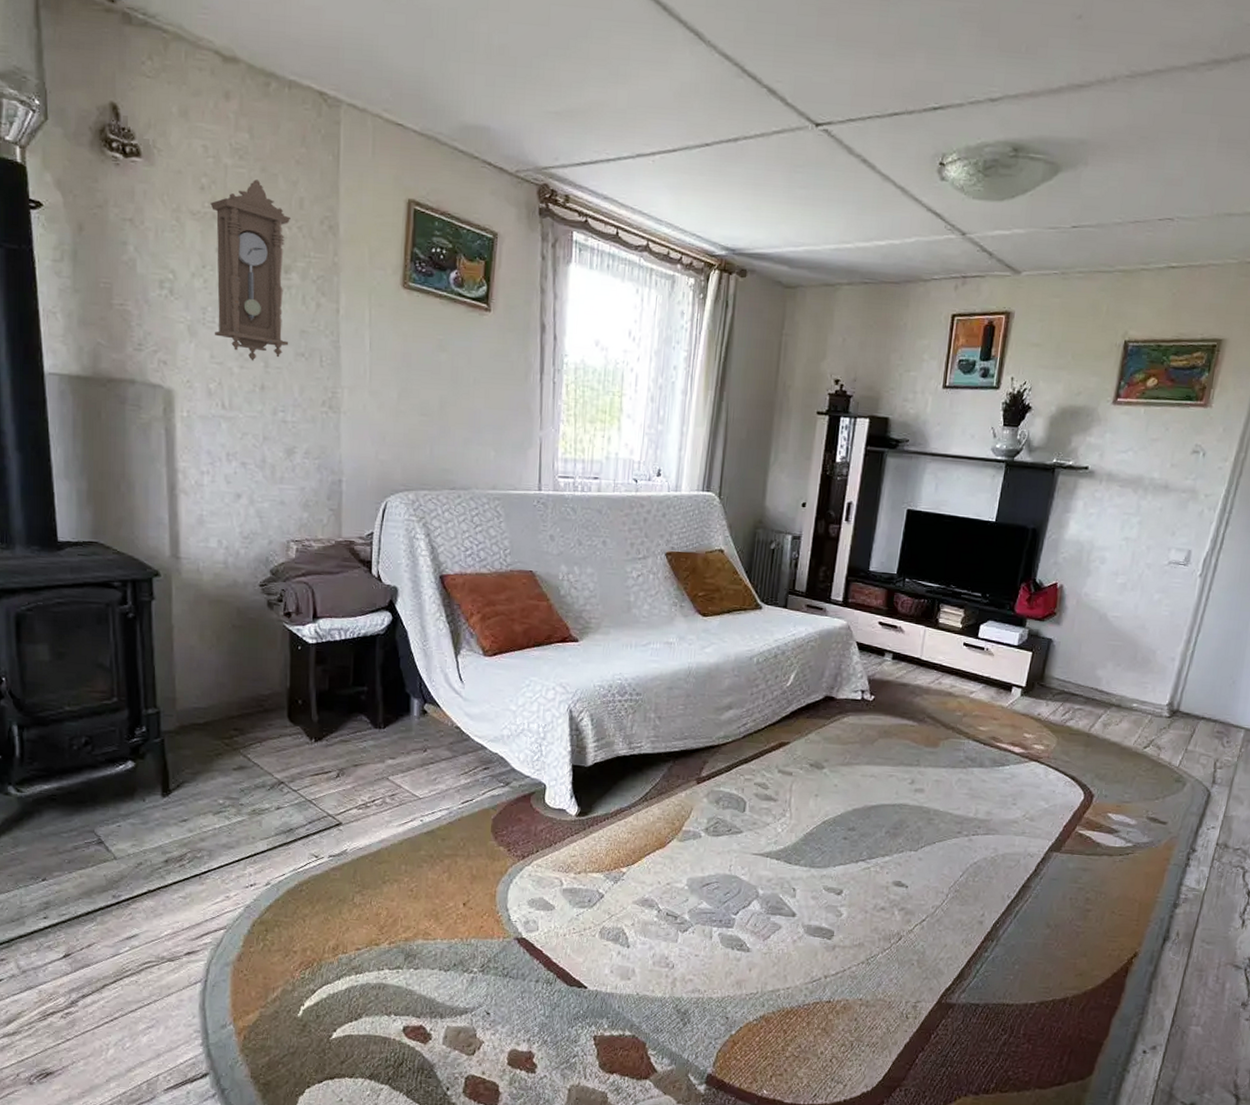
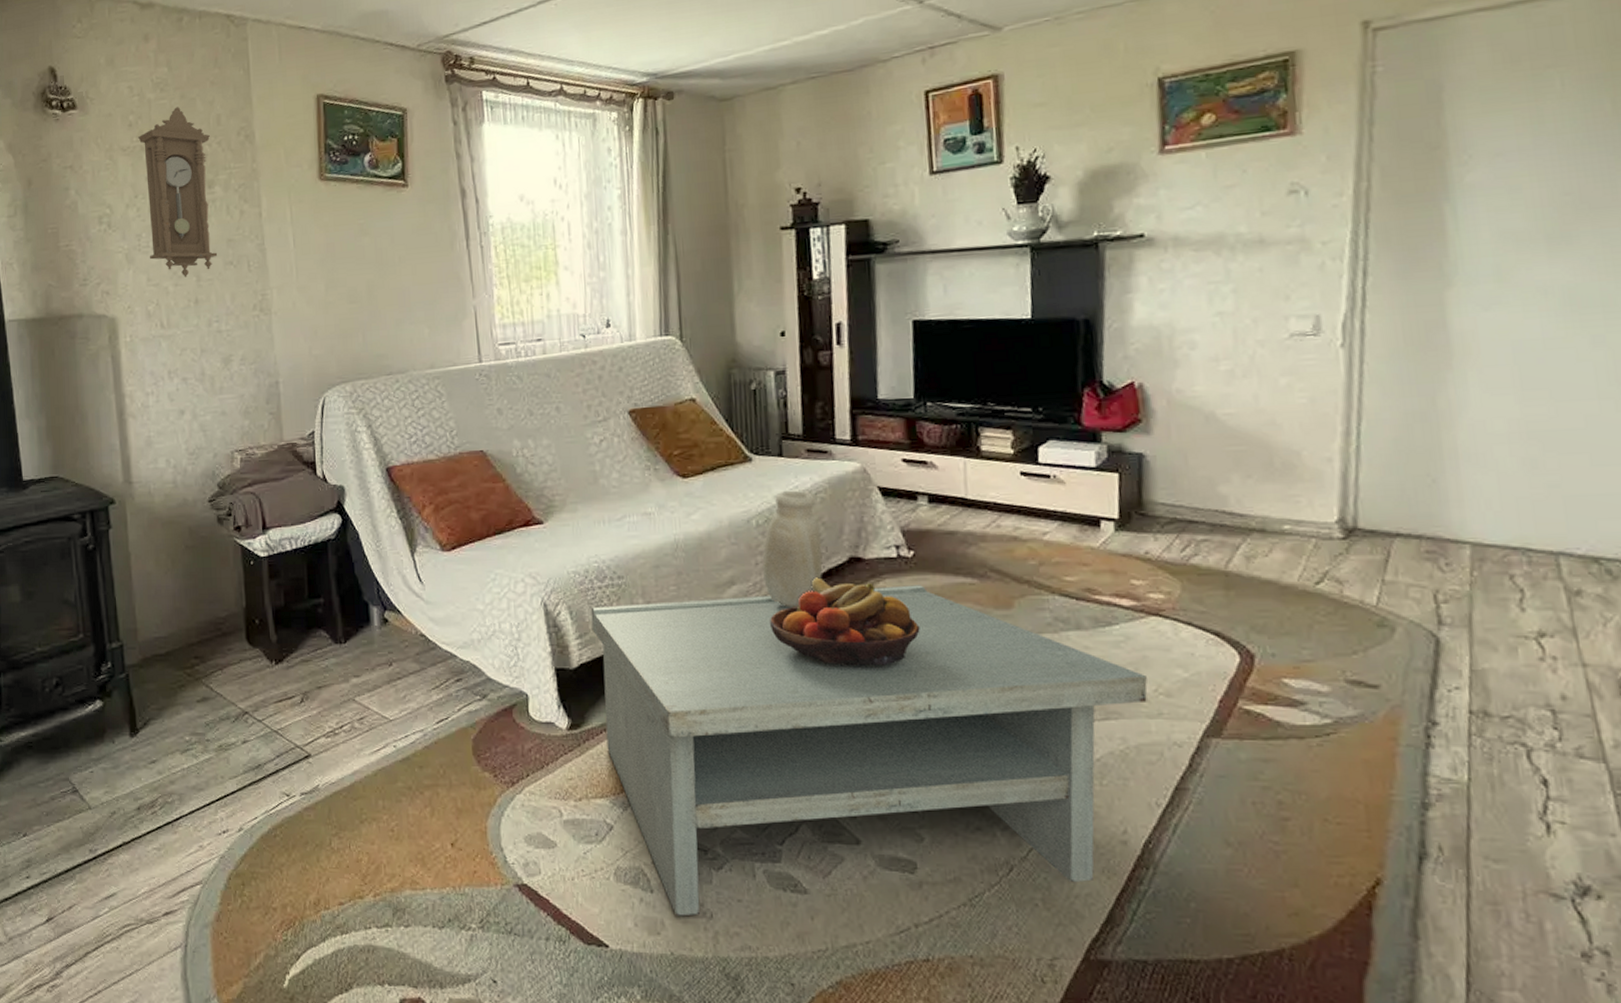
coffee table: none [608,716,1020,966] -> present [590,585,1148,916]
fruit bowl: none [754,709,868,783] -> present [770,577,920,666]
vase: none [755,636,807,732] -> present [762,490,823,607]

